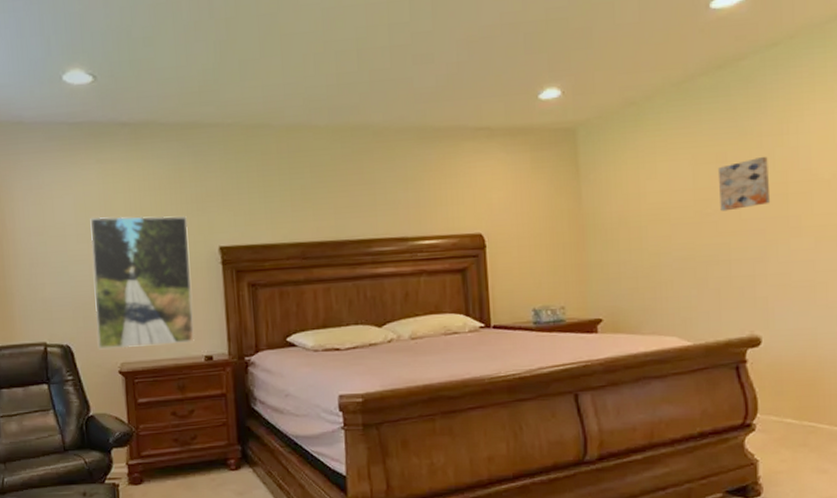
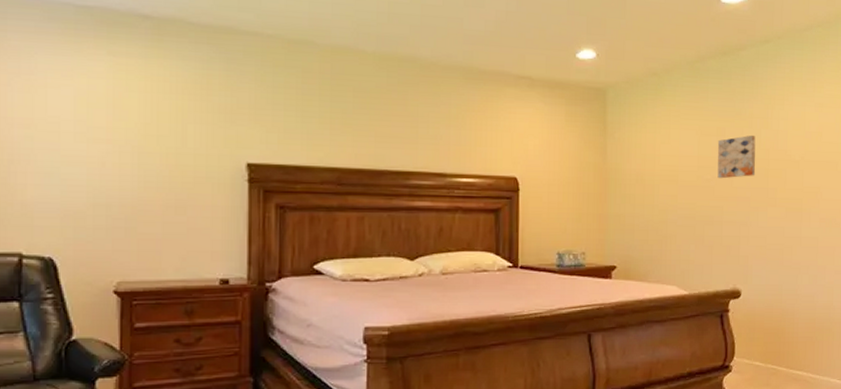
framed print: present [90,215,195,349] -> none [89,115,213,266]

